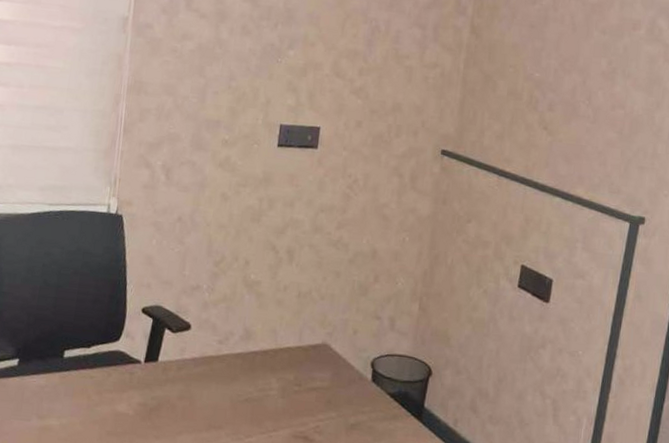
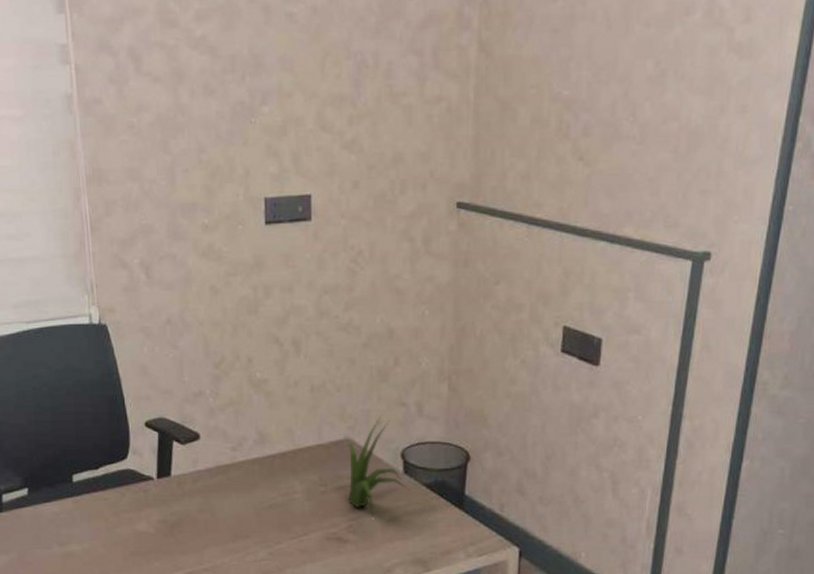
plant: none [318,325,375,420] -> present [348,414,410,517]

